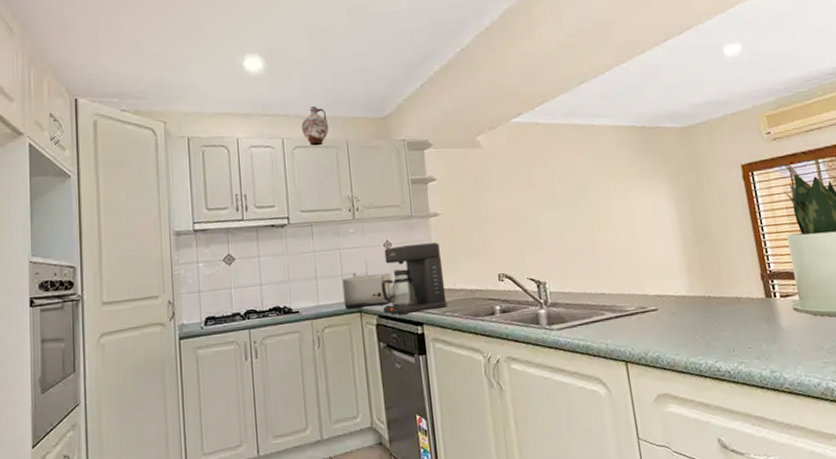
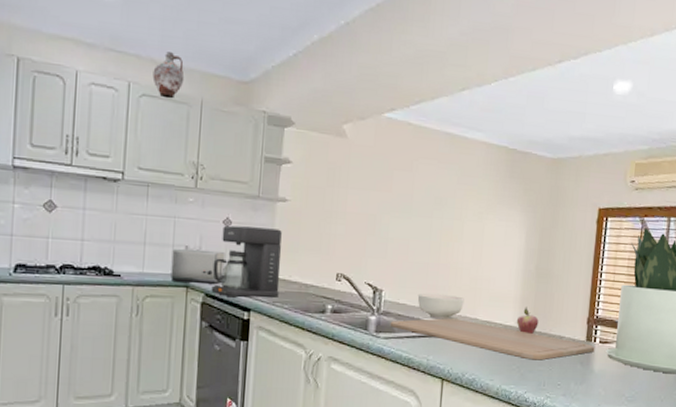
chopping board: none [560,297,778,327] -> present [390,318,595,361]
bowl: none [581,275,630,302] -> present [417,292,464,320]
fruit: none [687,274,711,301] -> present [516,307,539,335]

